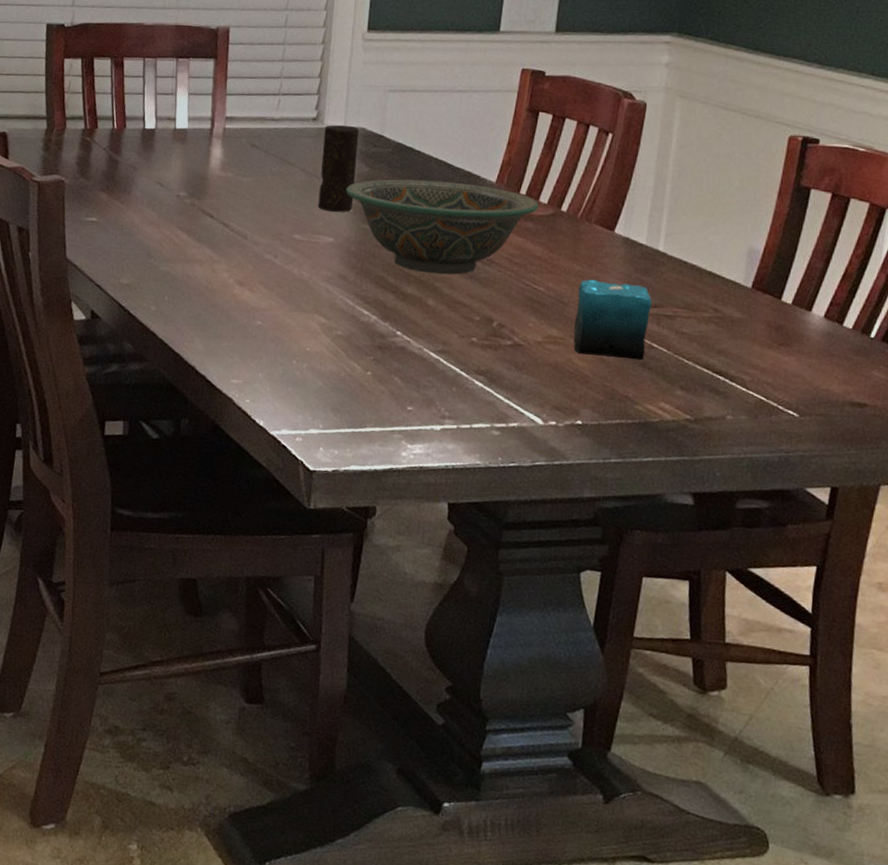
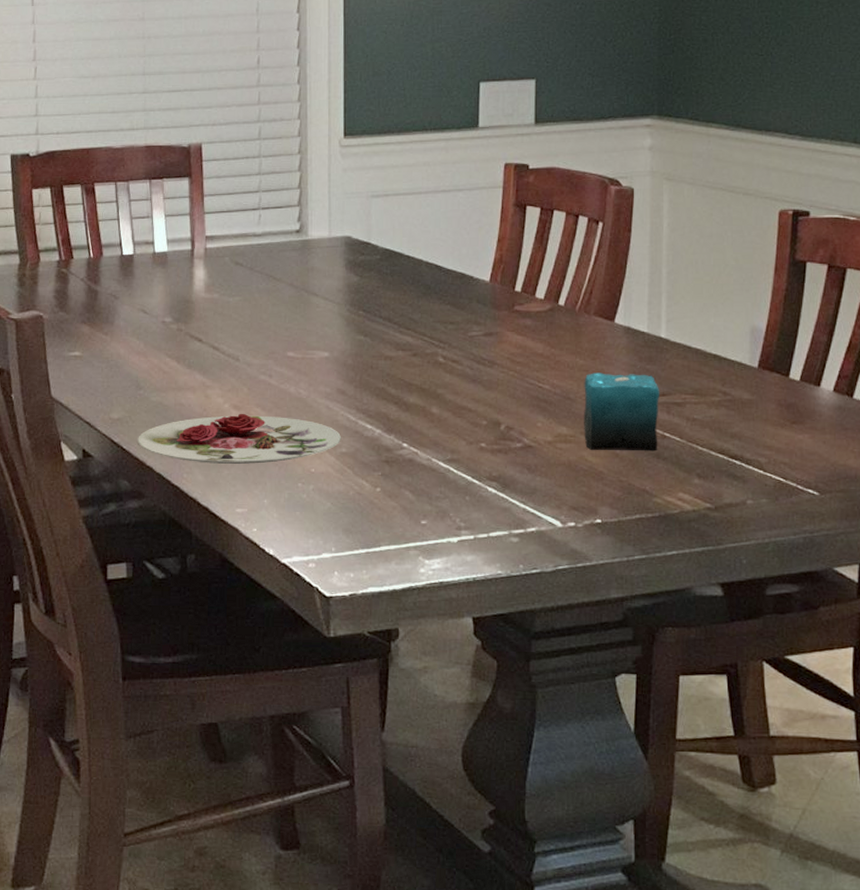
plate: none [144,289,339,339] -> present [138,413,342,464]
candle: present [317,125,360,212] -> none [309,235,346,325]
decorative bowl: present [346,179,539,275] -> none [338,284,535,381]

